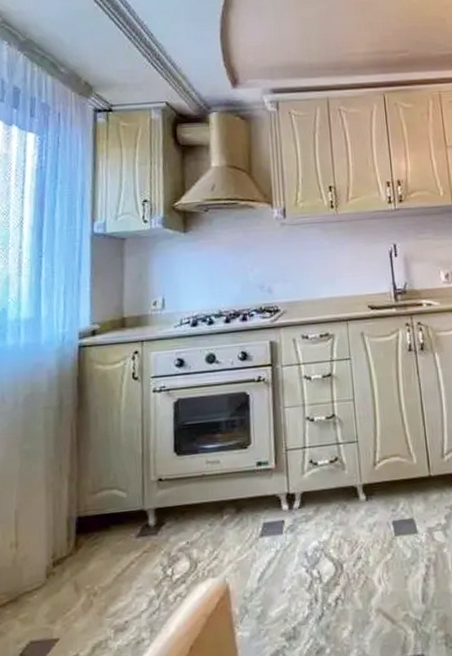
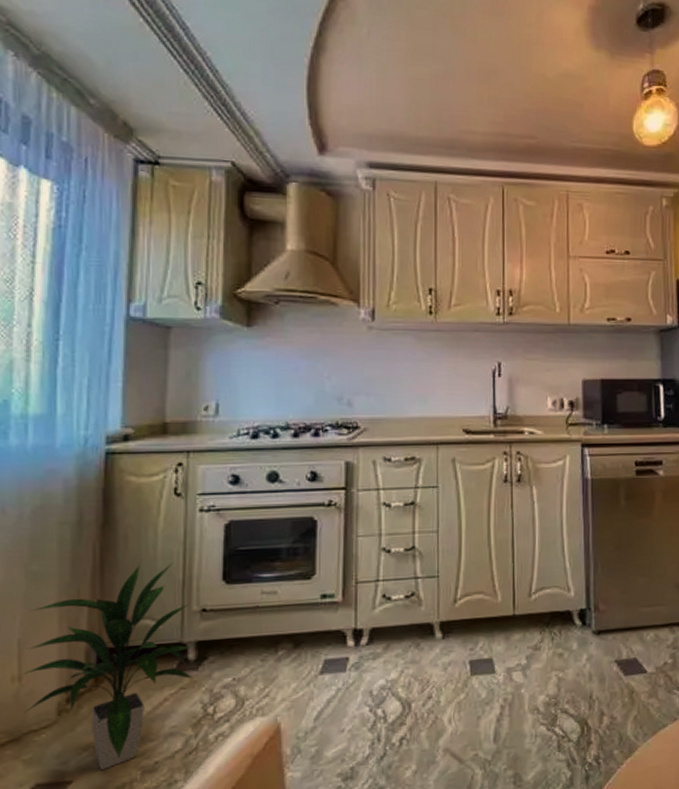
indoor plant: none [18,437,155,628] -> present [21,561,194,770]

